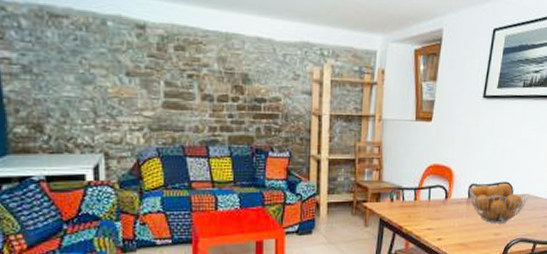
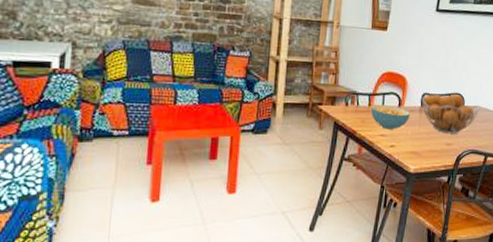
cereal bowl: none [416,198,457,223] -> present [370,104,410,130]

